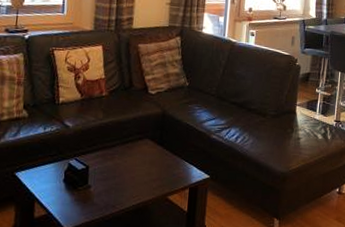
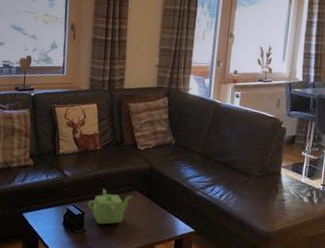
teapot: none [92,138,144,178] -> present [87,188,133,225]

